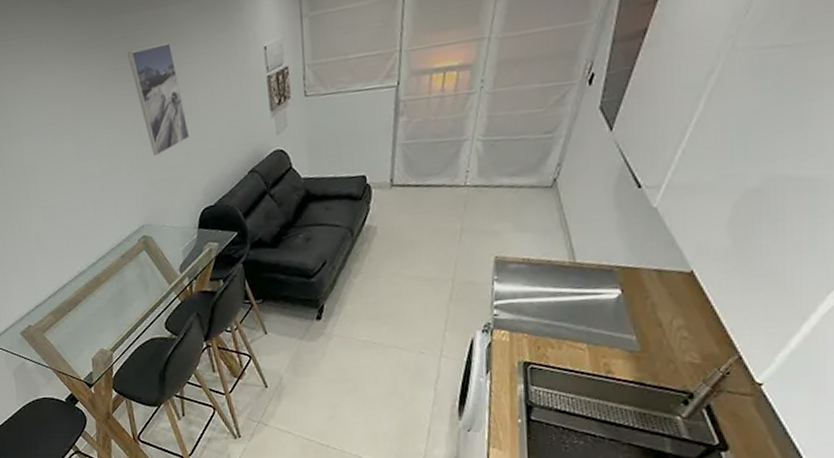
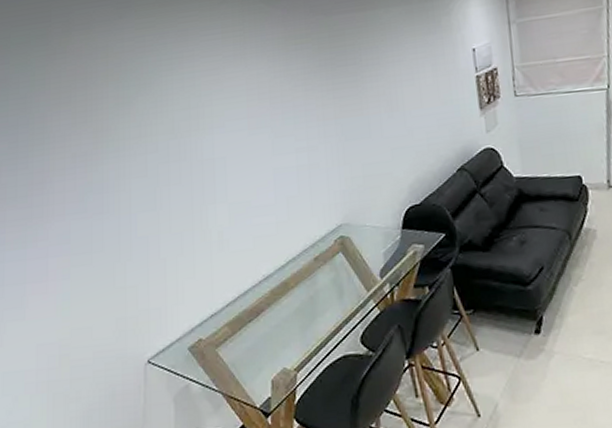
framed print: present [128,43,190,156] -> none [334,42,395,152]

